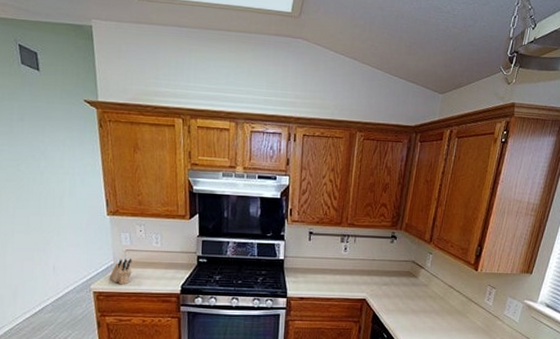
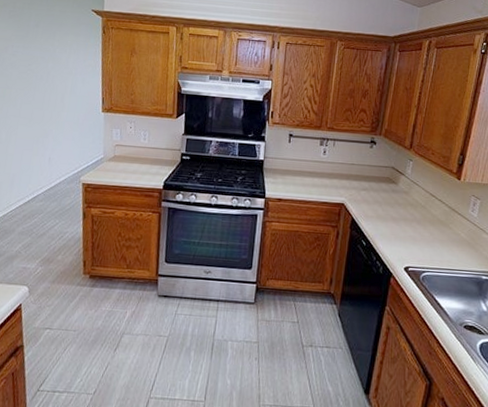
knife block: present [109,258,132,285] -> none [98,153,121,178]

